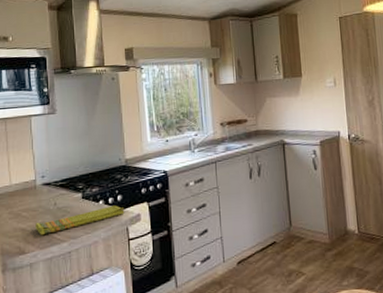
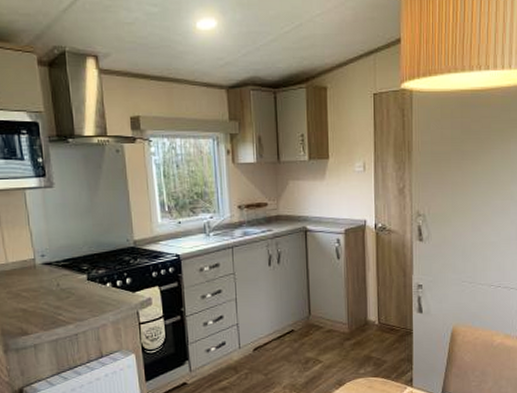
dish towel: present [36,205,125,236] -> none [37,288,134,317]

